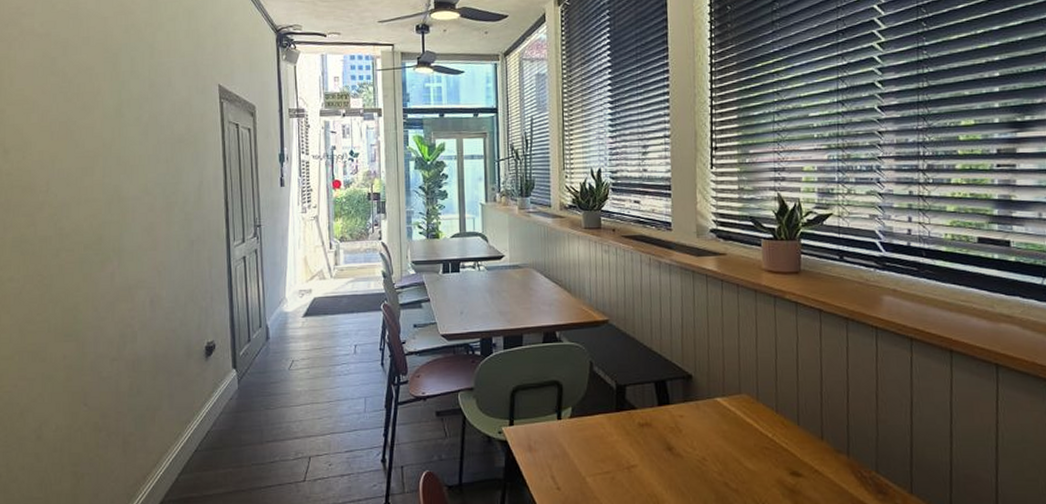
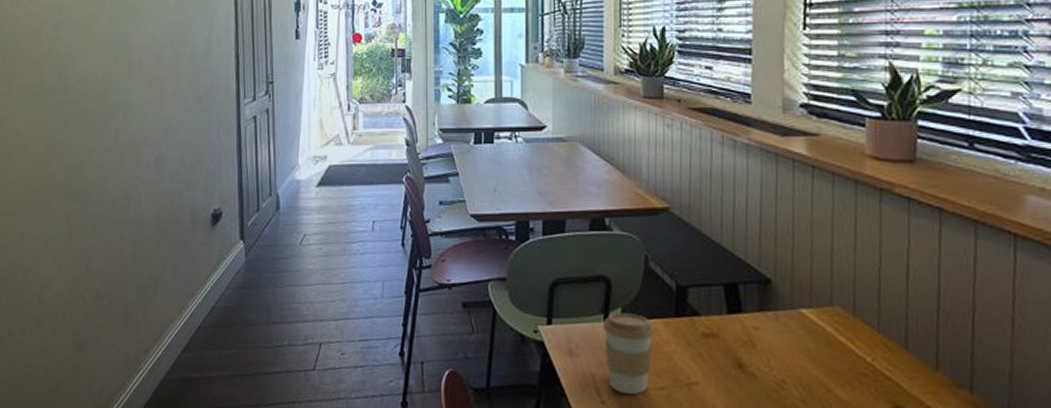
coffee cup: none [556,411,599,481] -> present [602,313,654,396]

